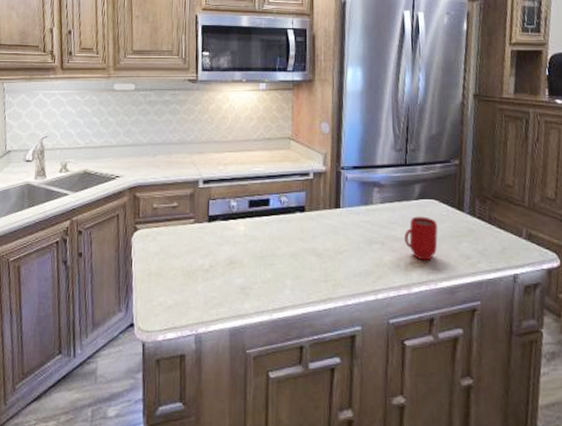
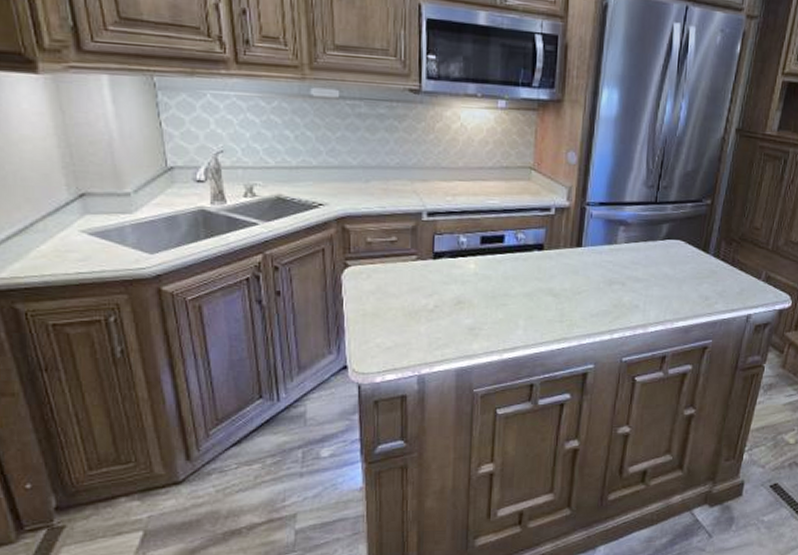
mug: present [405,216,438,261] -> none [646,257,681,301]

